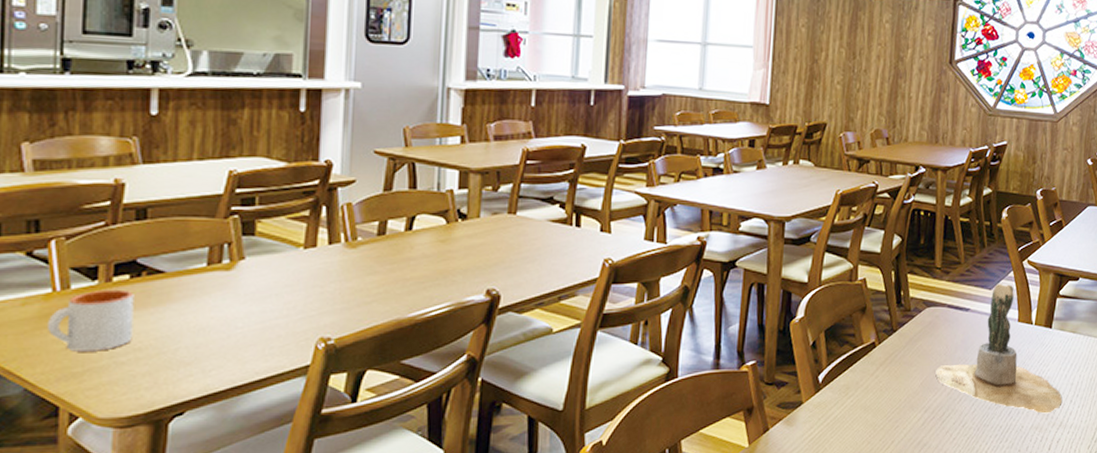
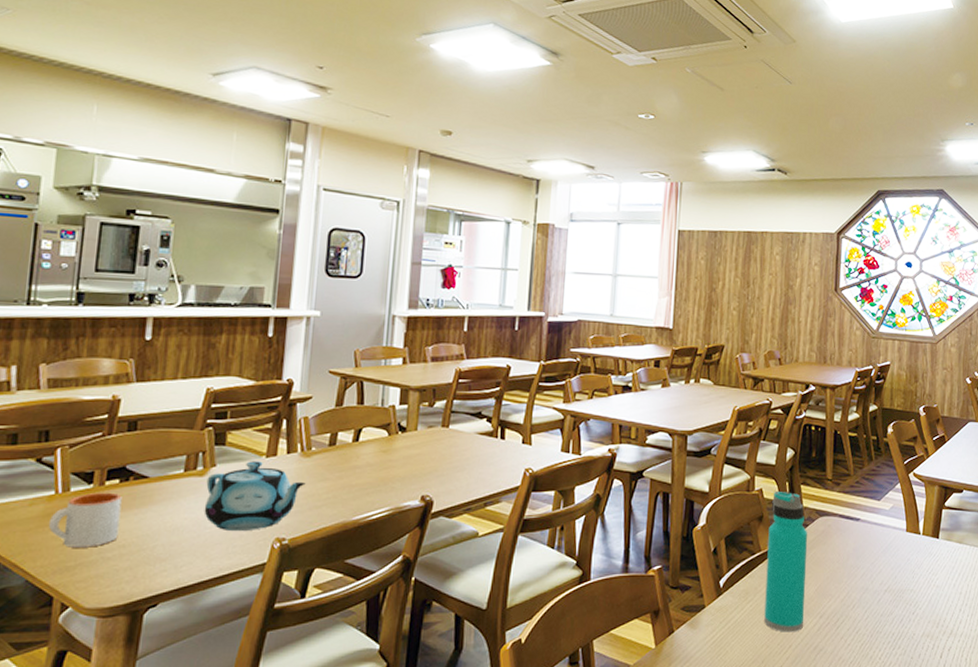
teapot: none [233,253,352,332] -> present [204,461,306,532]
water bottle: none [865,280,914,428] -> present [764,490,808,632]
potted cactus: present [935,283,1063,414] -> none [829,494,952,622]

